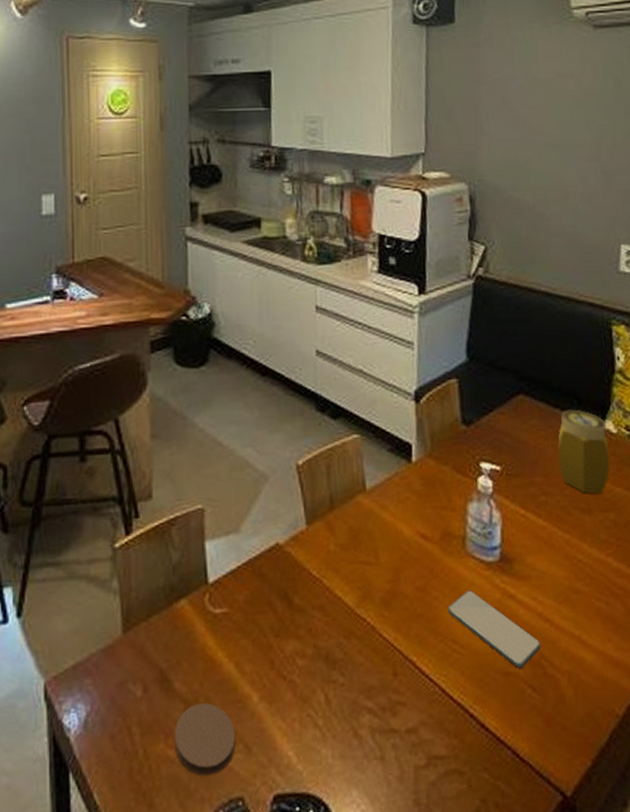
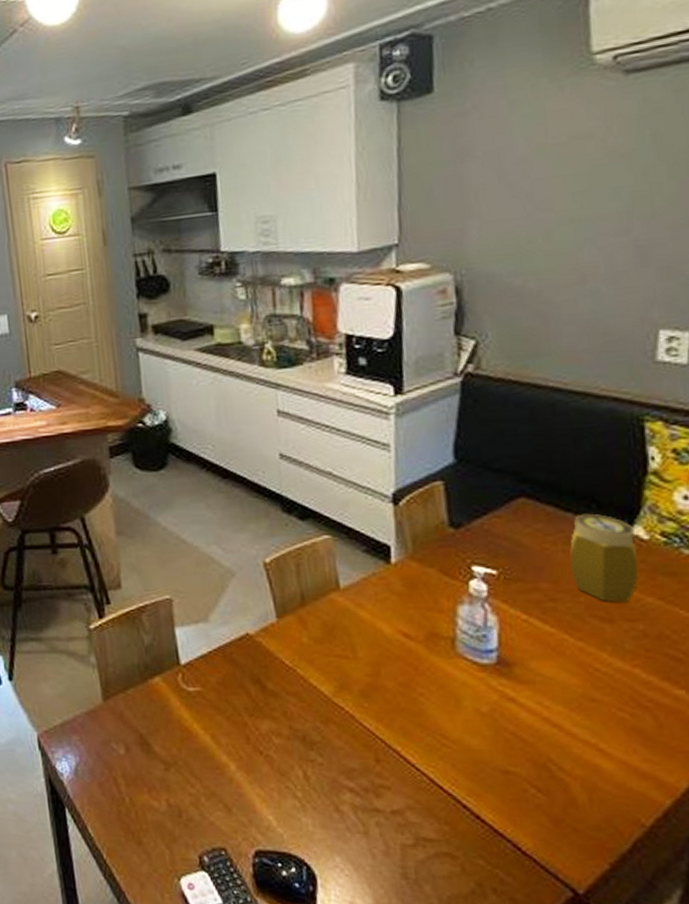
coaster: present [174,703,235,776] -> none [156,766,216,826]
smartphone: present [447,590,542,668] -> none [435,690,548,768]

